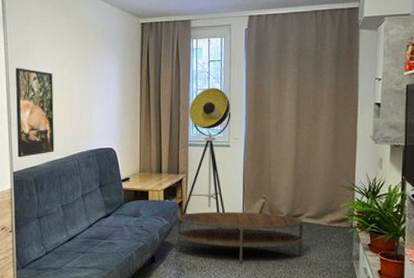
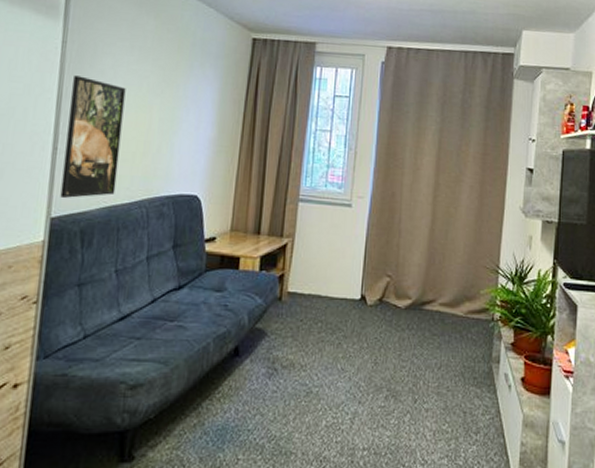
coffee table: present [177,211,303,263] -> none [272,290,435,362]
floor lamp: present [179,87,231,229] -> none [277,129,357,315]

